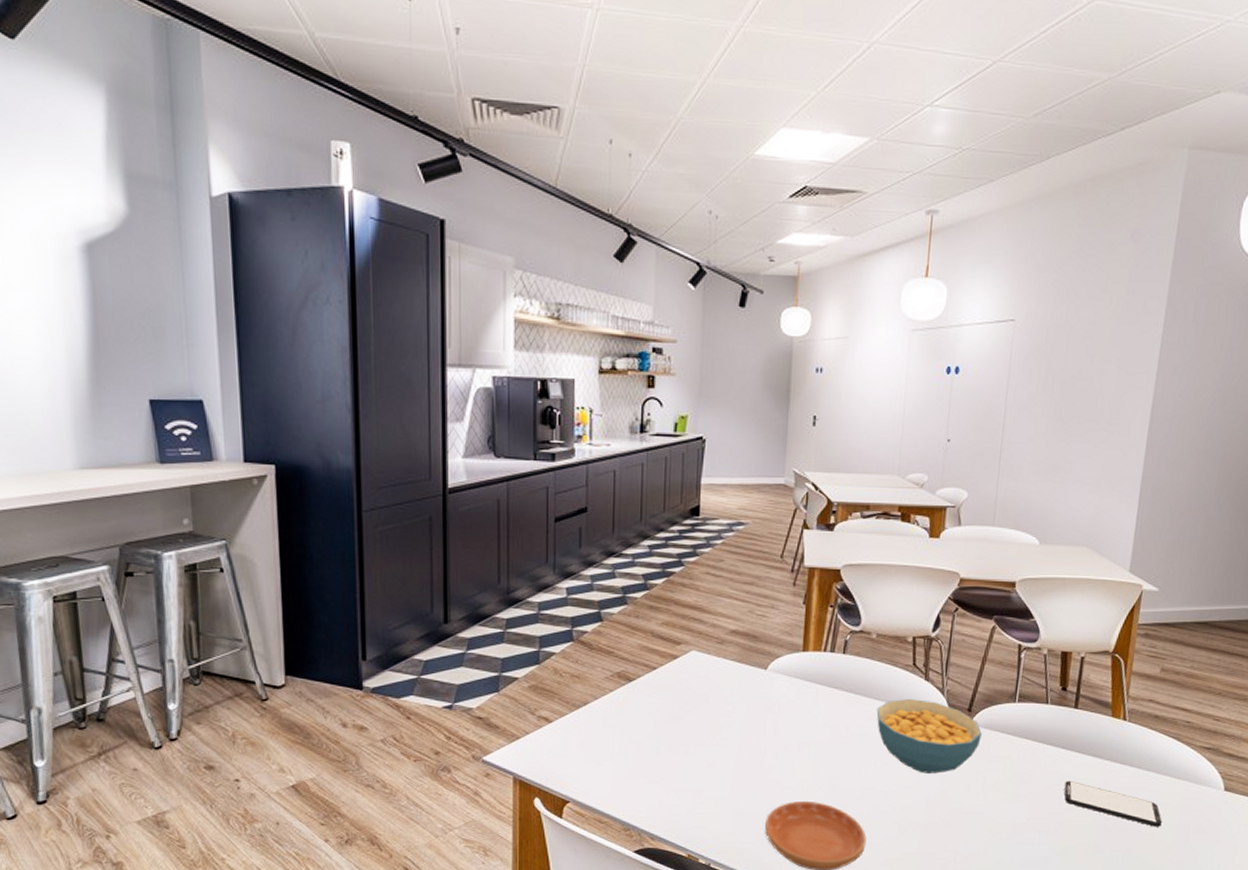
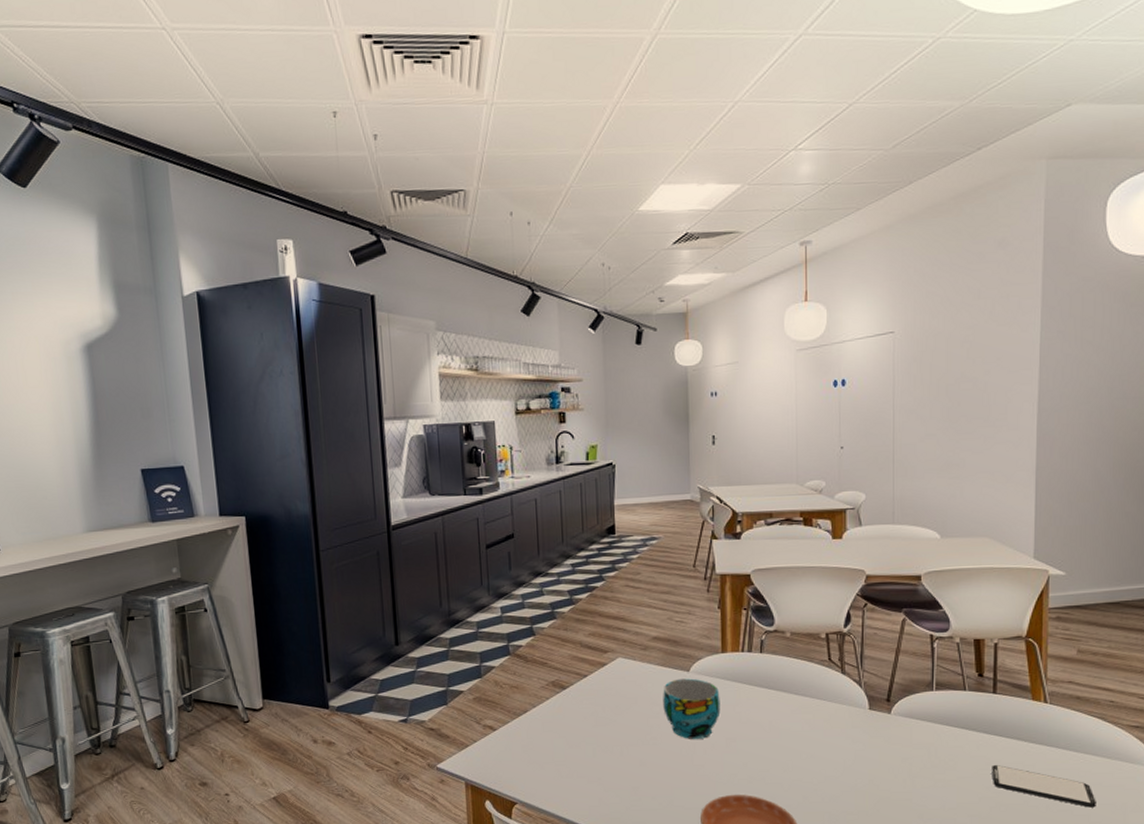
cup: none [736,676,797,741] -> present [663,678,721,739]
cereal bowl: present [876,699,982,774] -> none [797,692,903,764]

